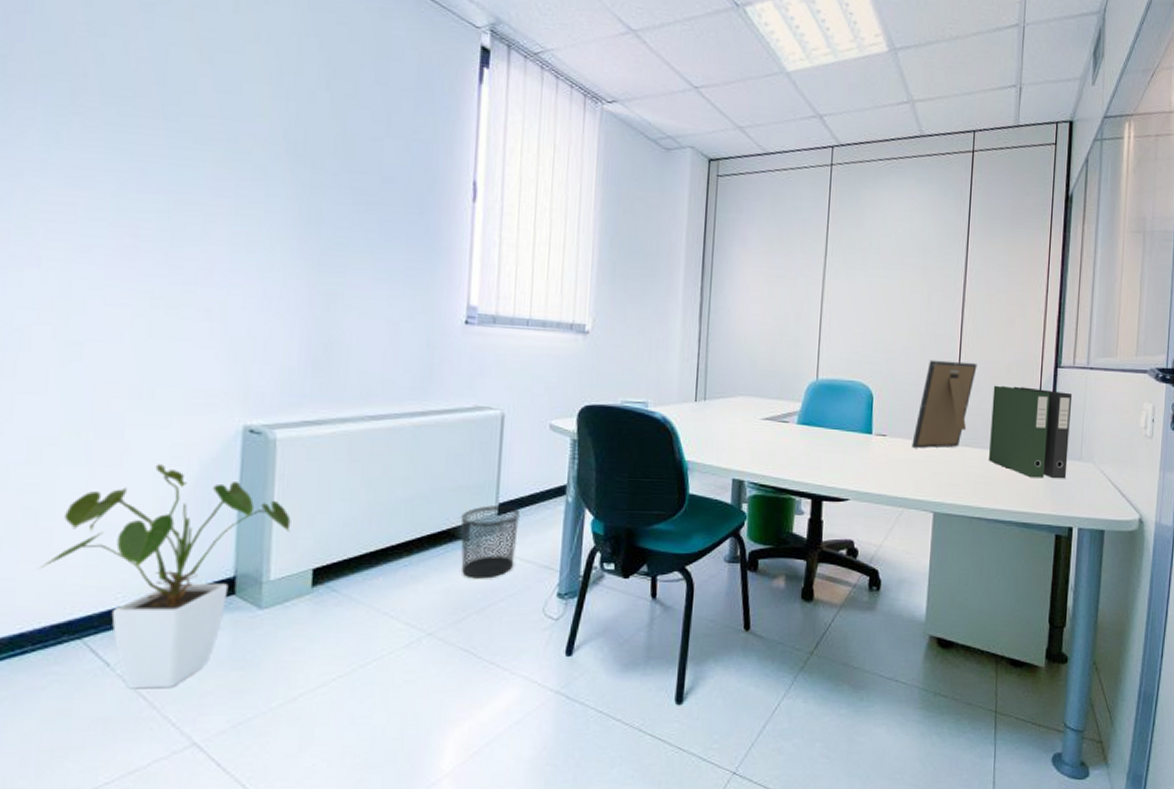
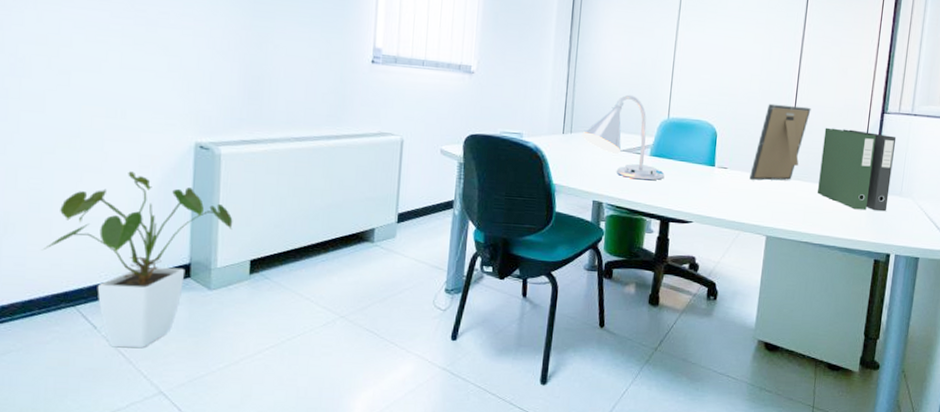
waste bin: present [460,504,521,579] -> none [367,214,416,275]
table lamp: none [718,353,815,453] -> present [582,94,665,181]

